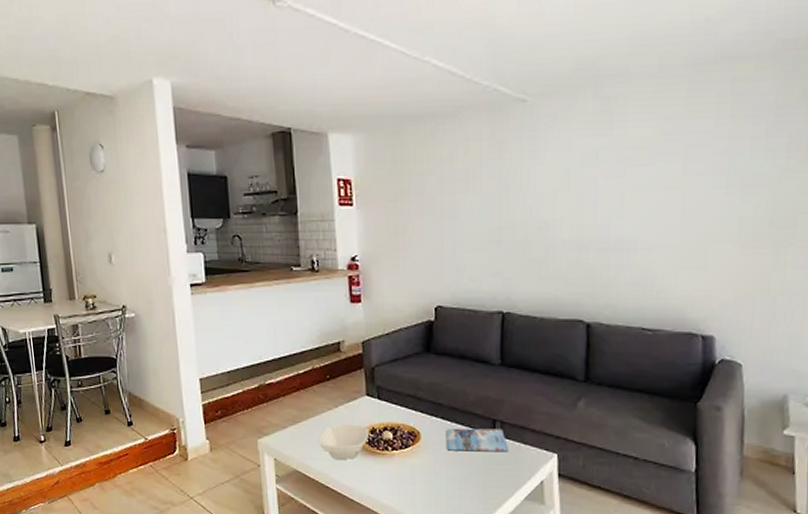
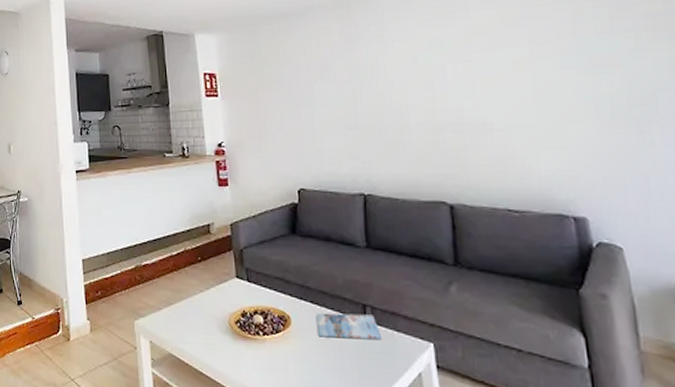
bowl: present [318,424,370,459] -> none [191,306,241,344]

